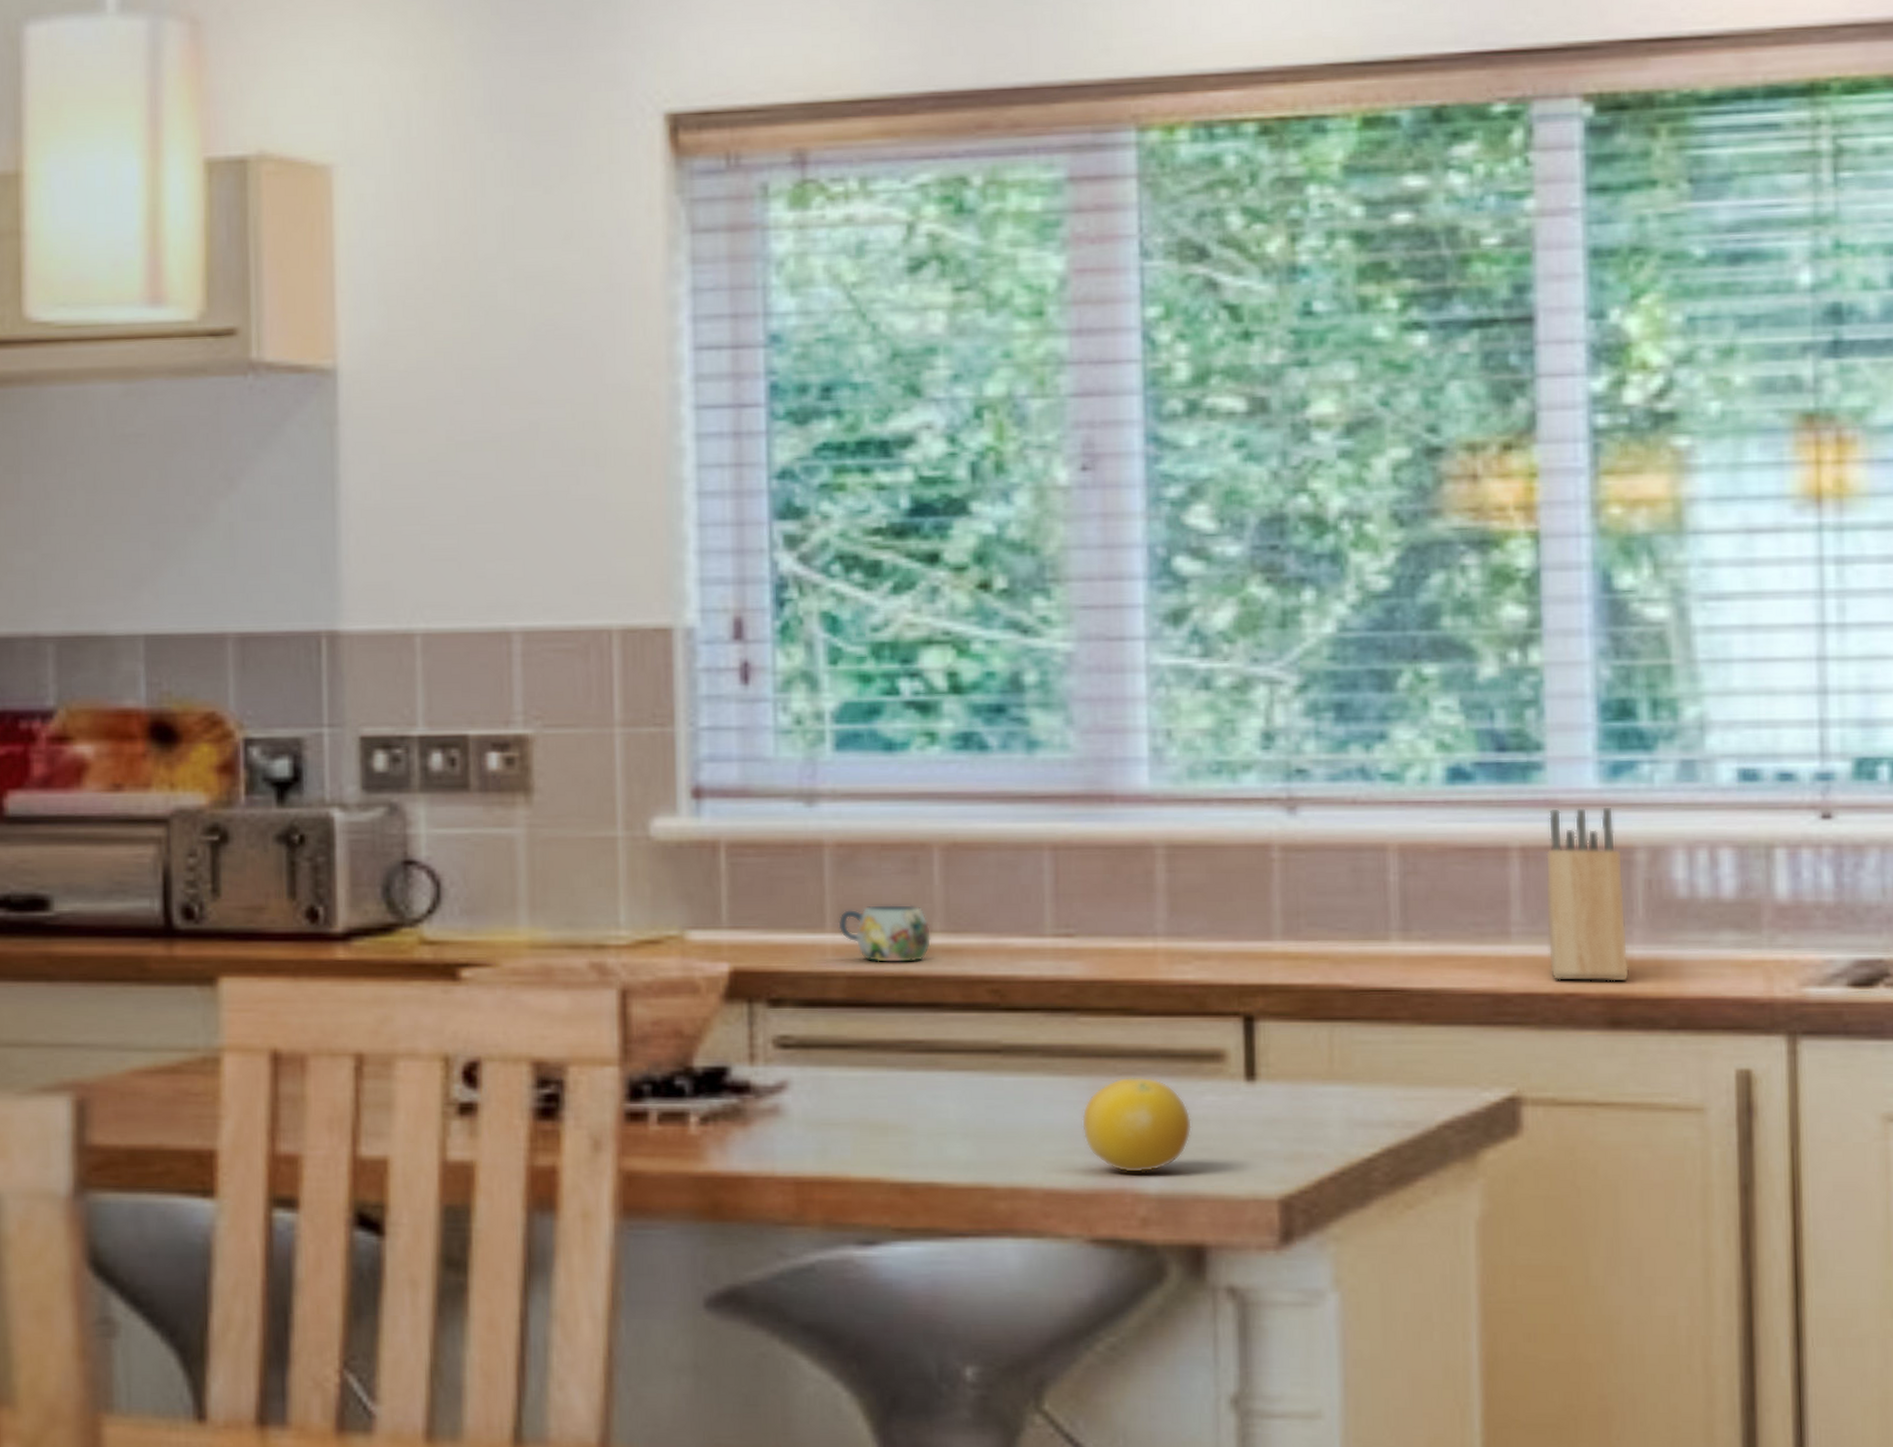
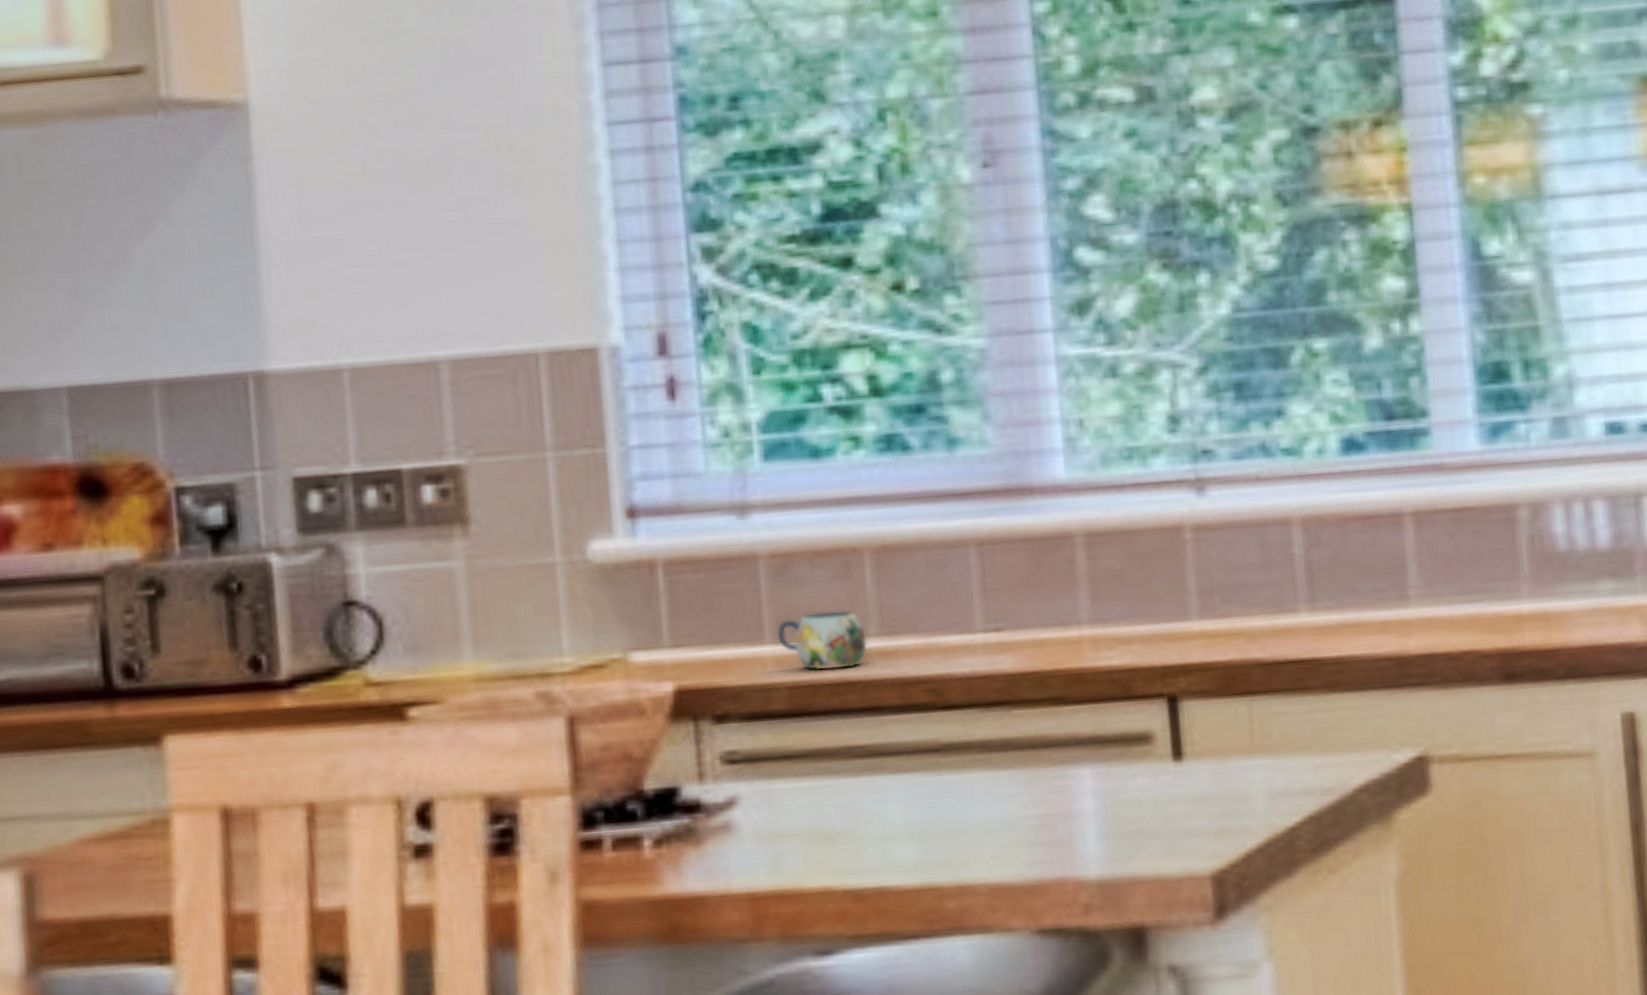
fruit: present [1082,1077,1192,1173] -> none [1021,764,1126,861]
knife block: present [1545,805,1629,982] -> none [1436,466,1519,640]

